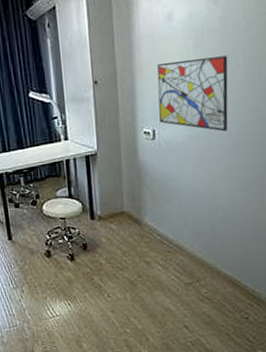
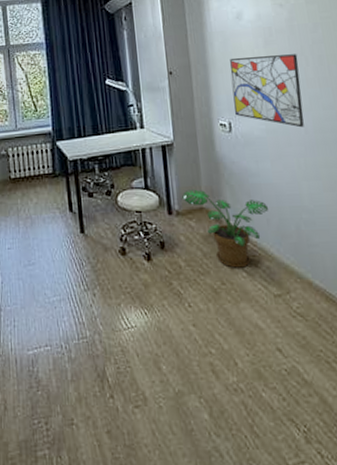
potted plant: none [103,195,187,263] -> present [181,189,269,268]

